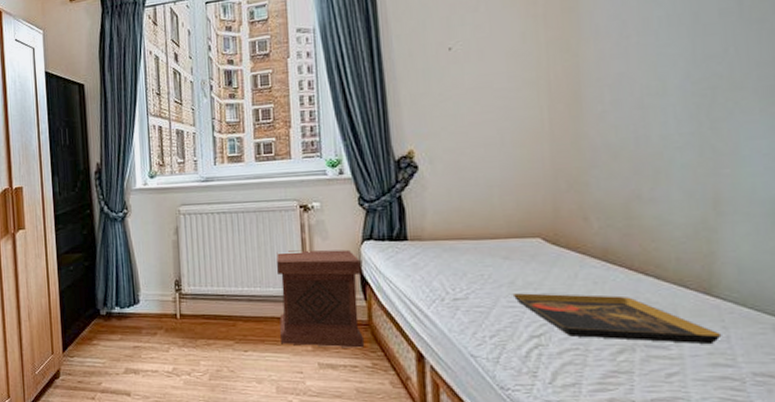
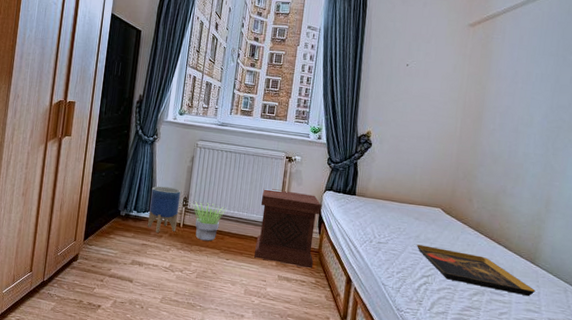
planter: none [132,270,173,330] -> present [148,186,181,233]
potted plant: none [186,282,233,331] -> present [192,201,227,242]

